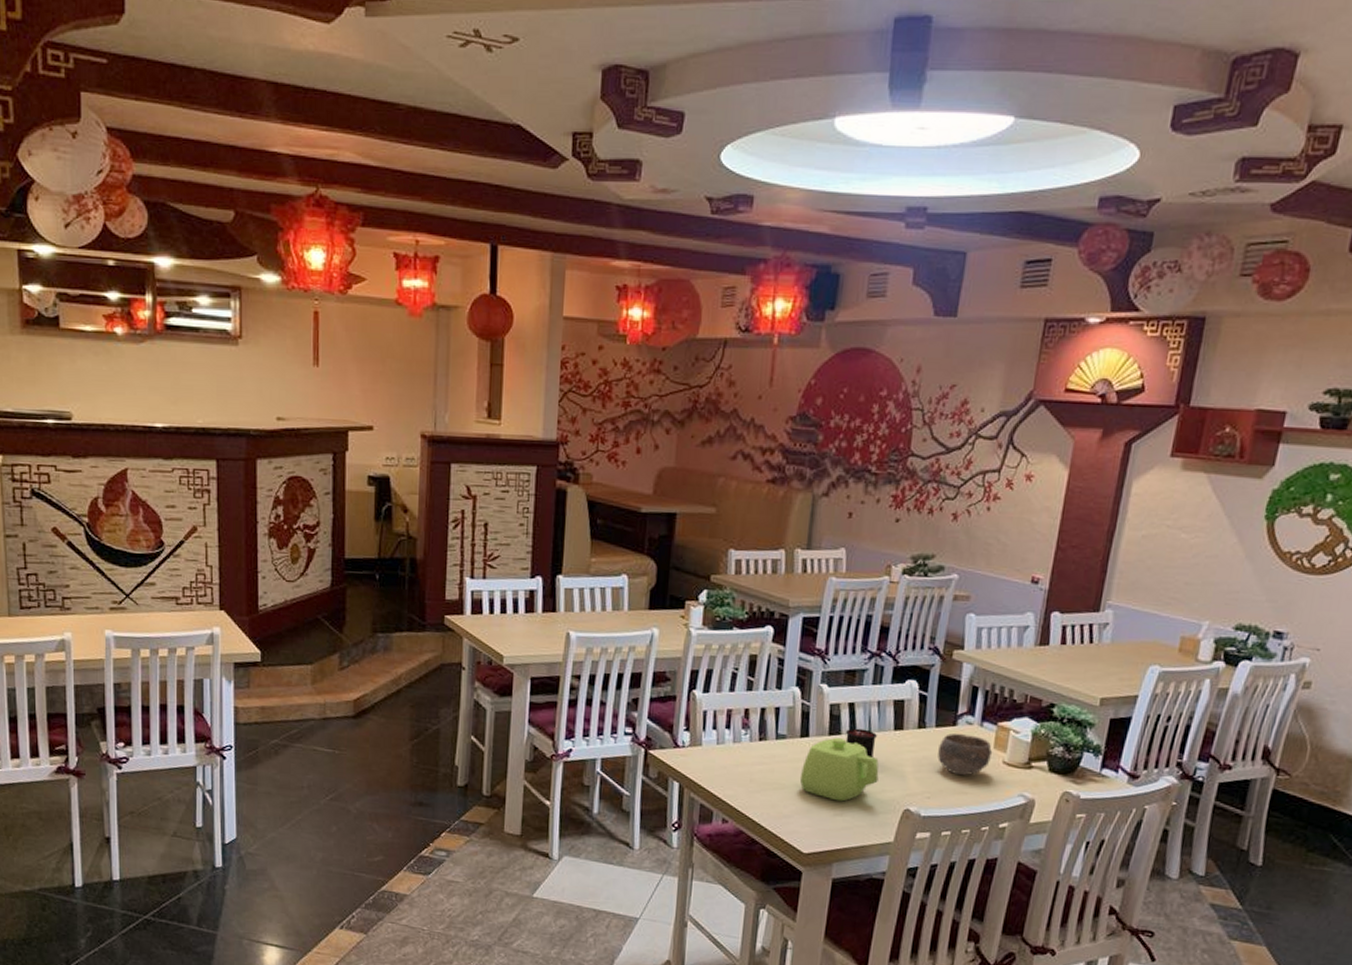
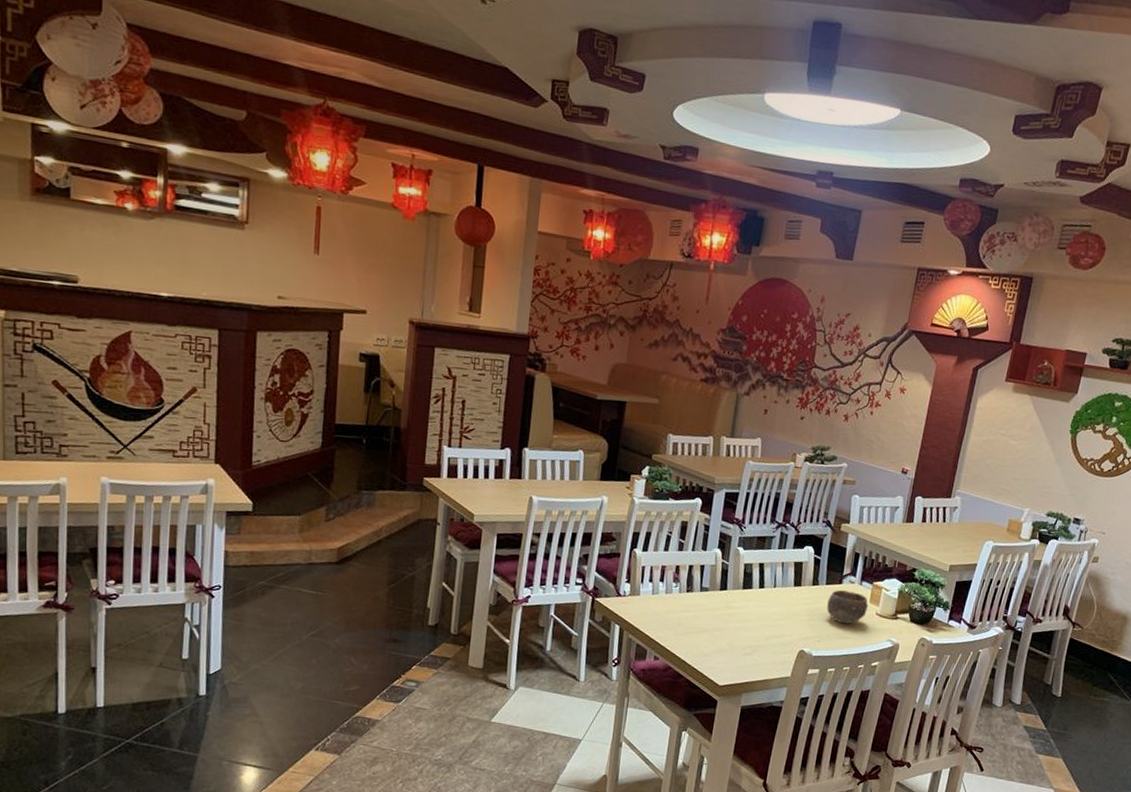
teapot: present [799,737,879,802] -> none [718,591,781,643]
candle: present [845,720,877,759] -> none [756,578,780,609]

